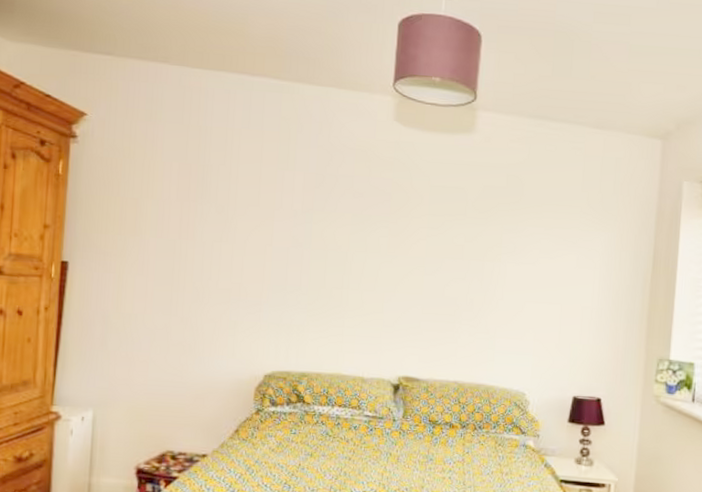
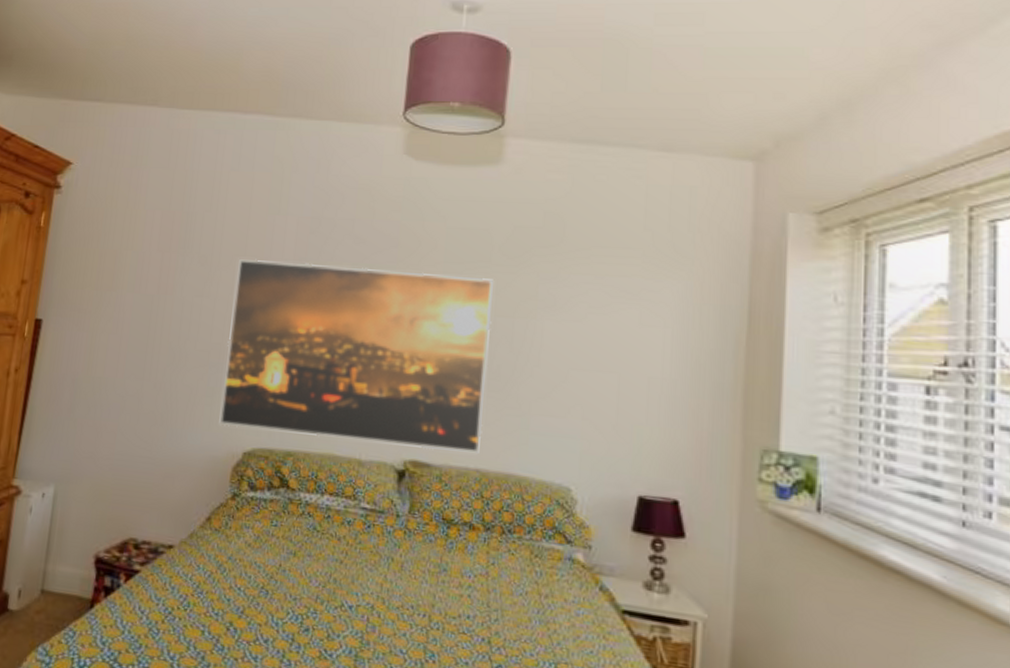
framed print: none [242,209,468,369] -> present [219,259,493,453]

